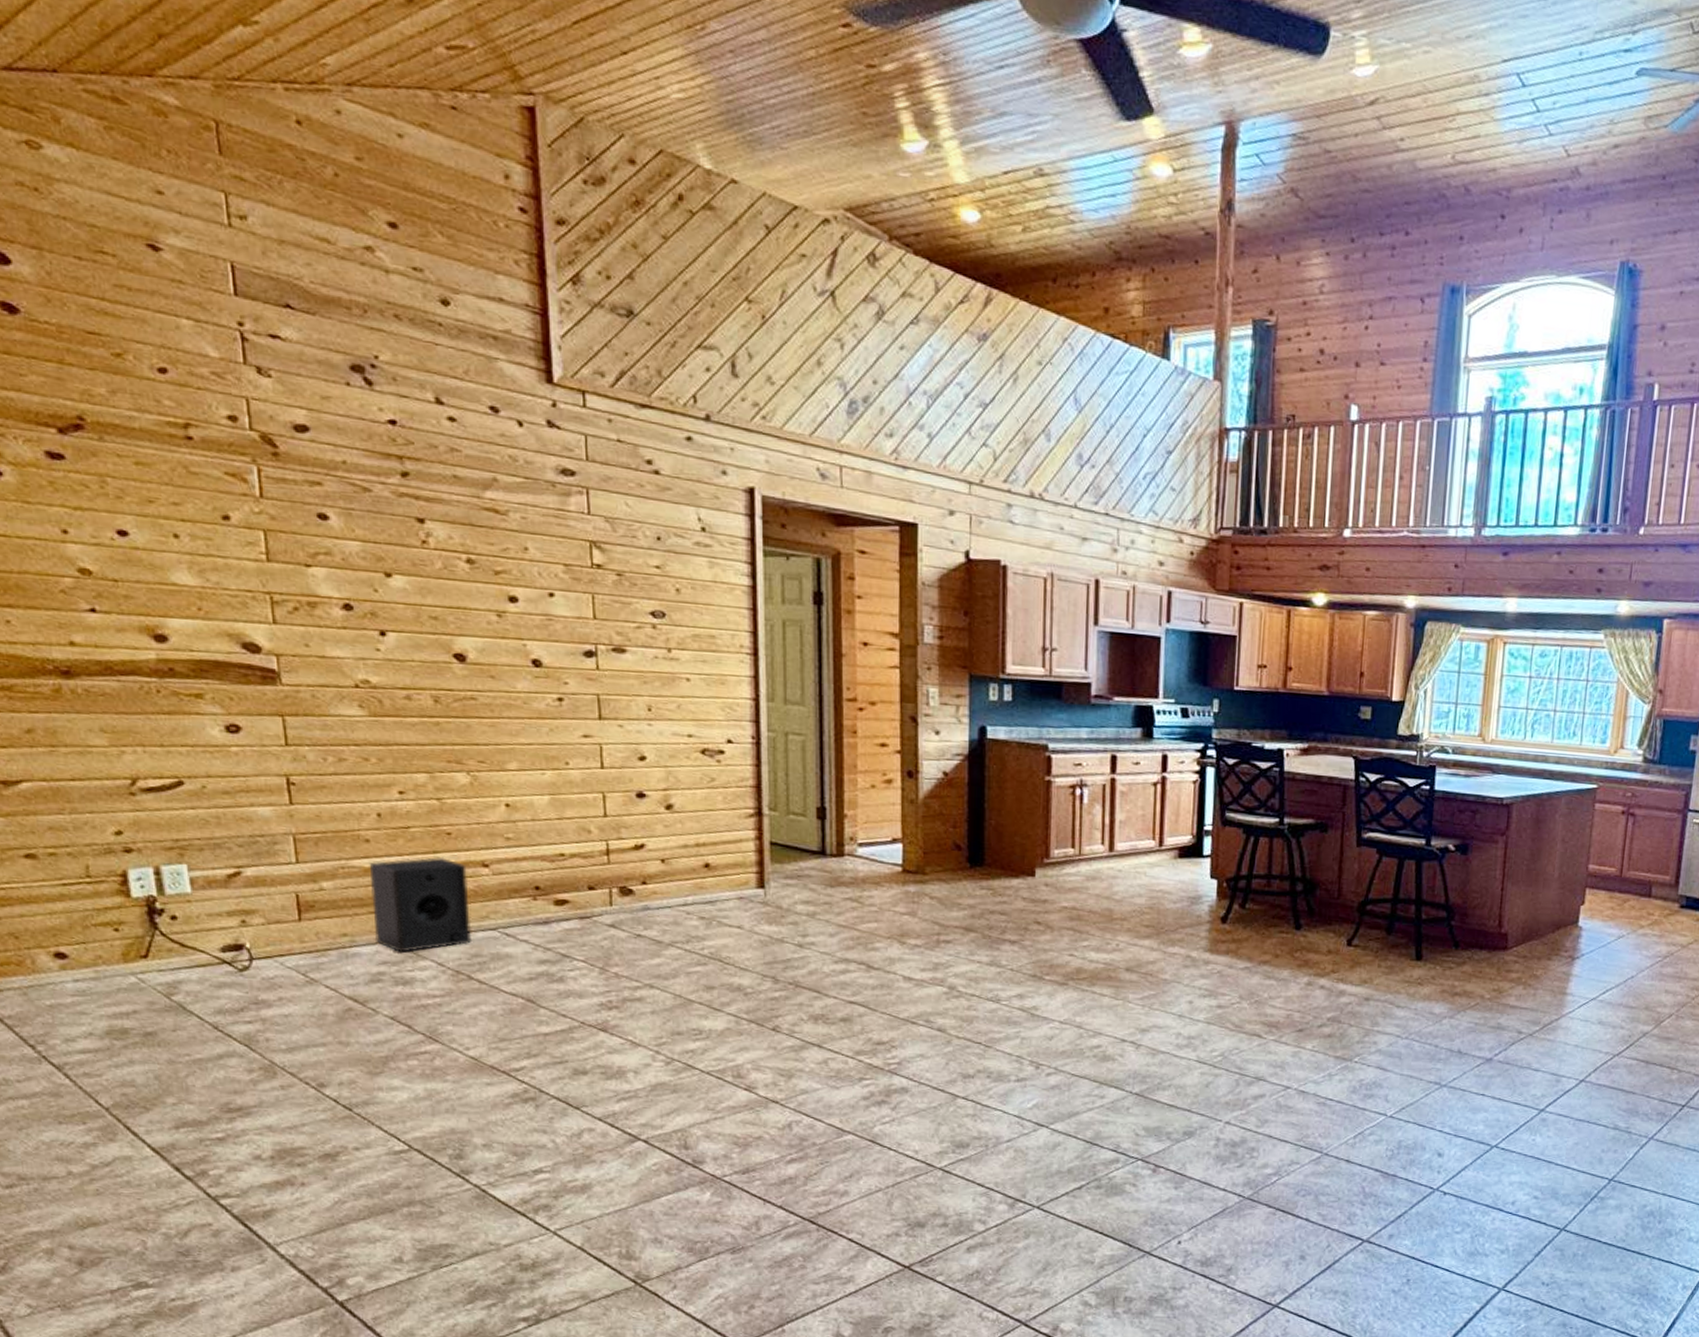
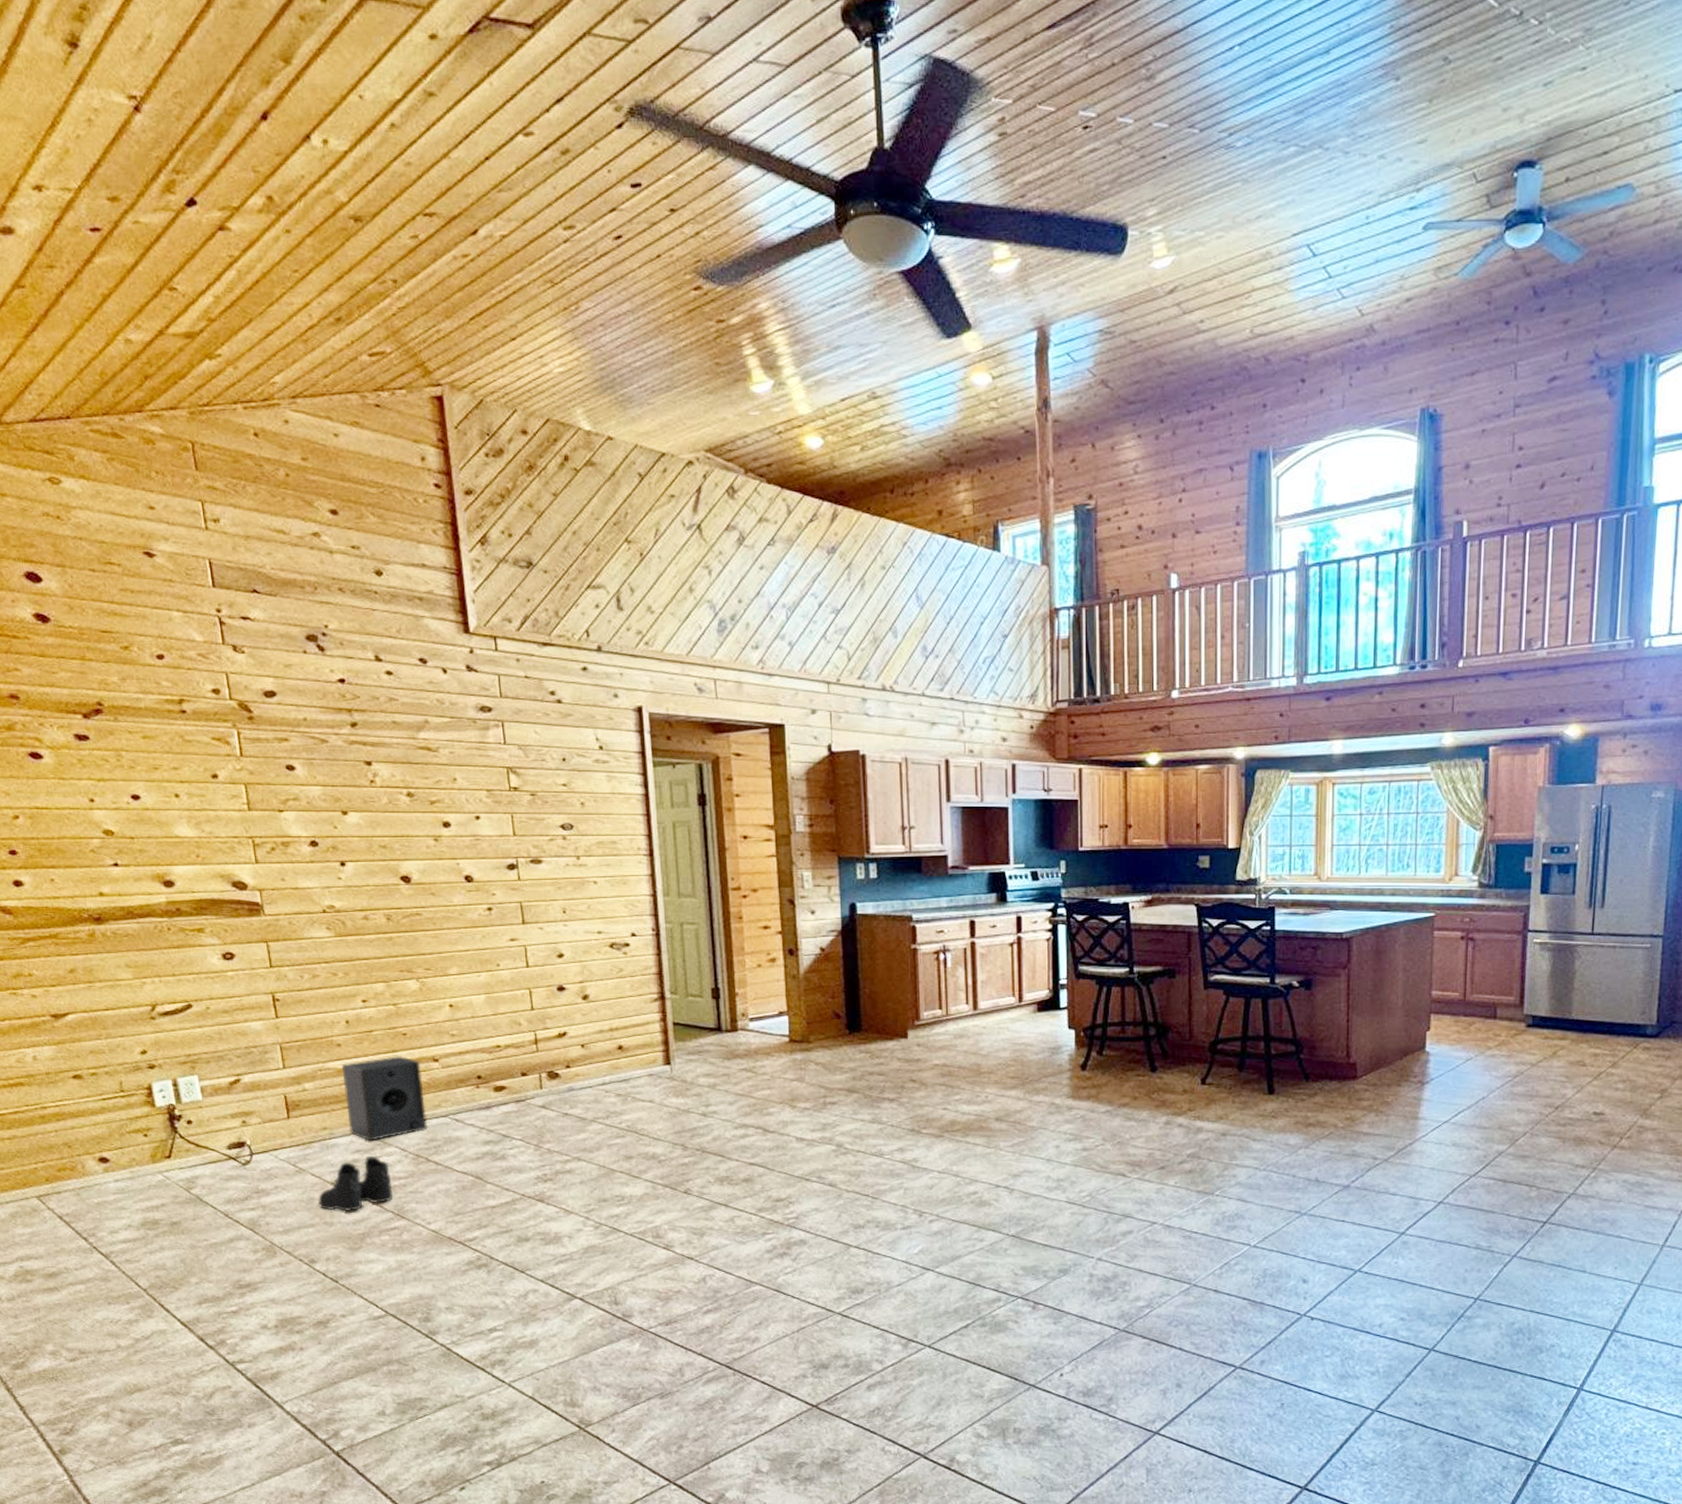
boots: none [332,969,426,1032] -> present [318,1155,394,1212]

